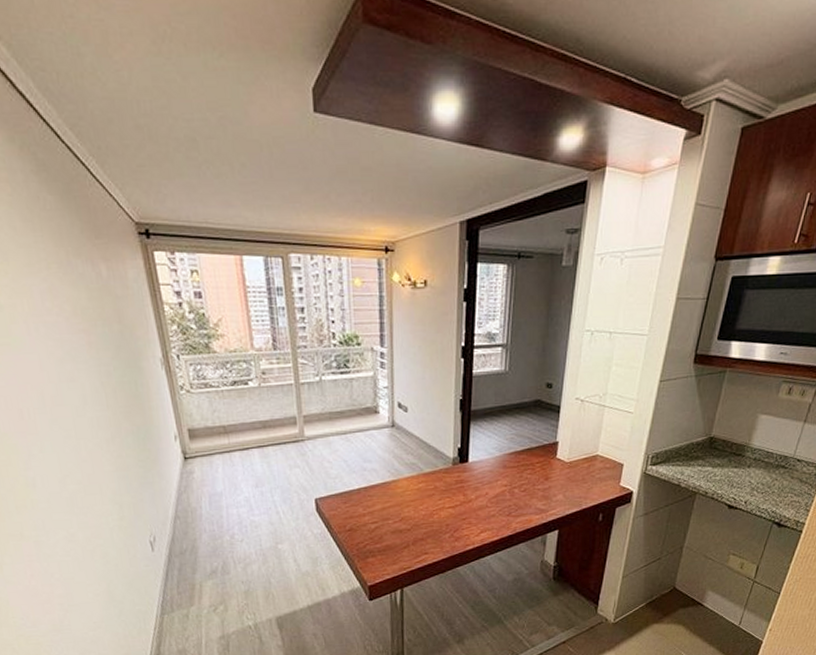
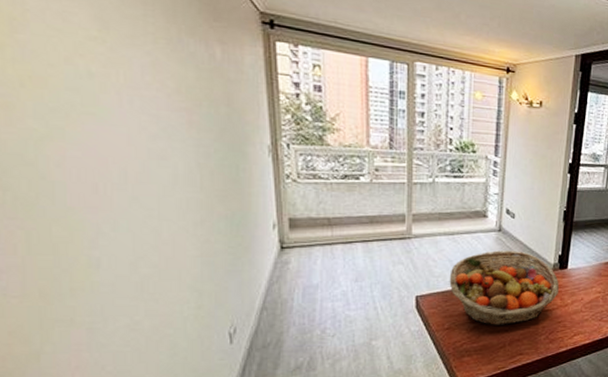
fruit basket: none [346,446,462,526] -> present [449,250,560,326]

